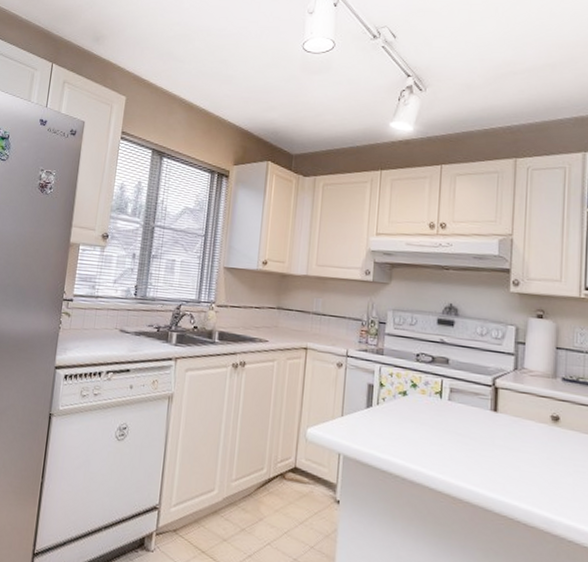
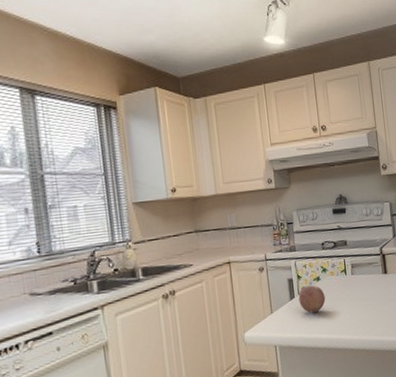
fruit: none [376,397,410,431] -> present [298,285,326,313]

